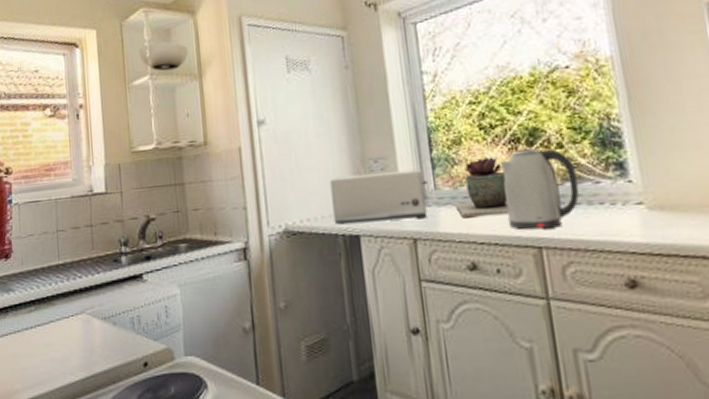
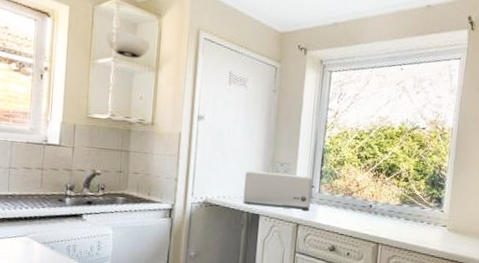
succulent plant: present [455,156,509,219] -> none [330,177,367,219]
kettle: present [499,147,580,231] -> none [361,176,413,233]

